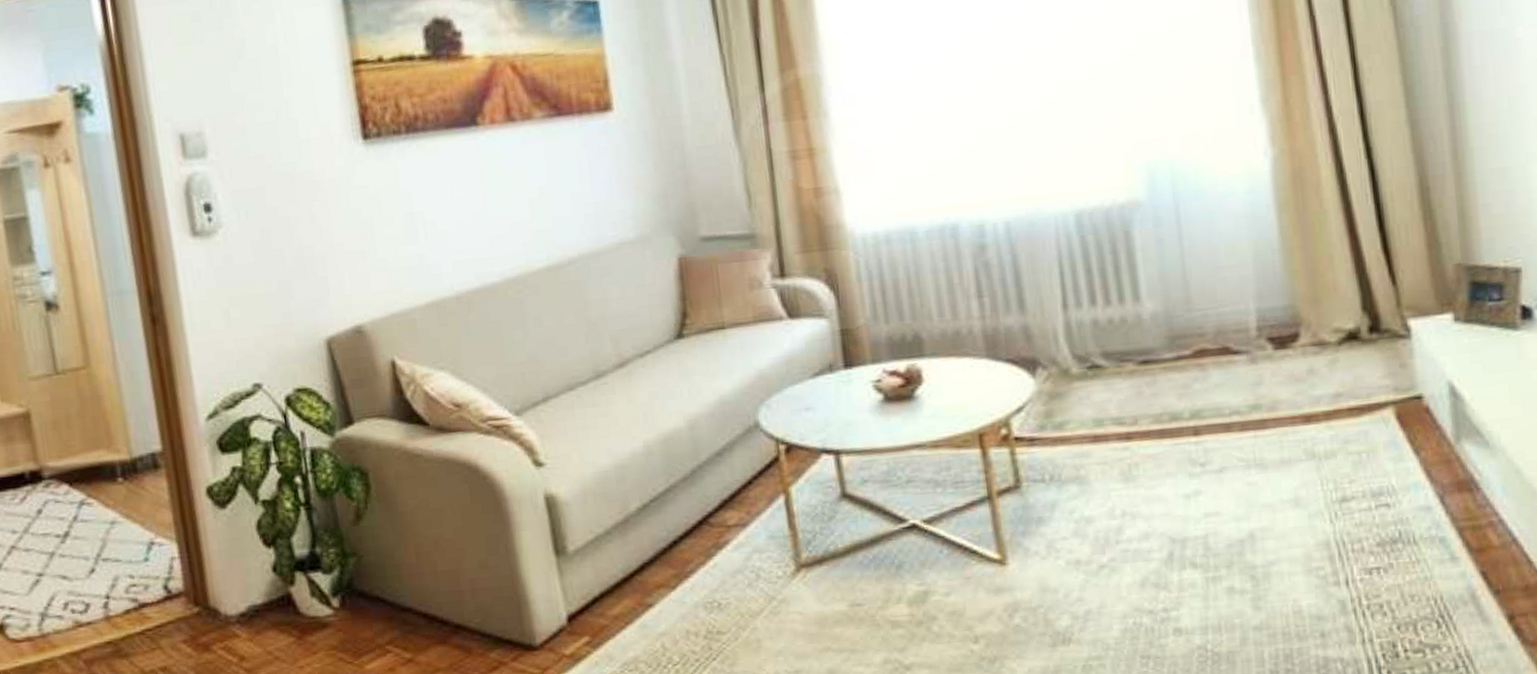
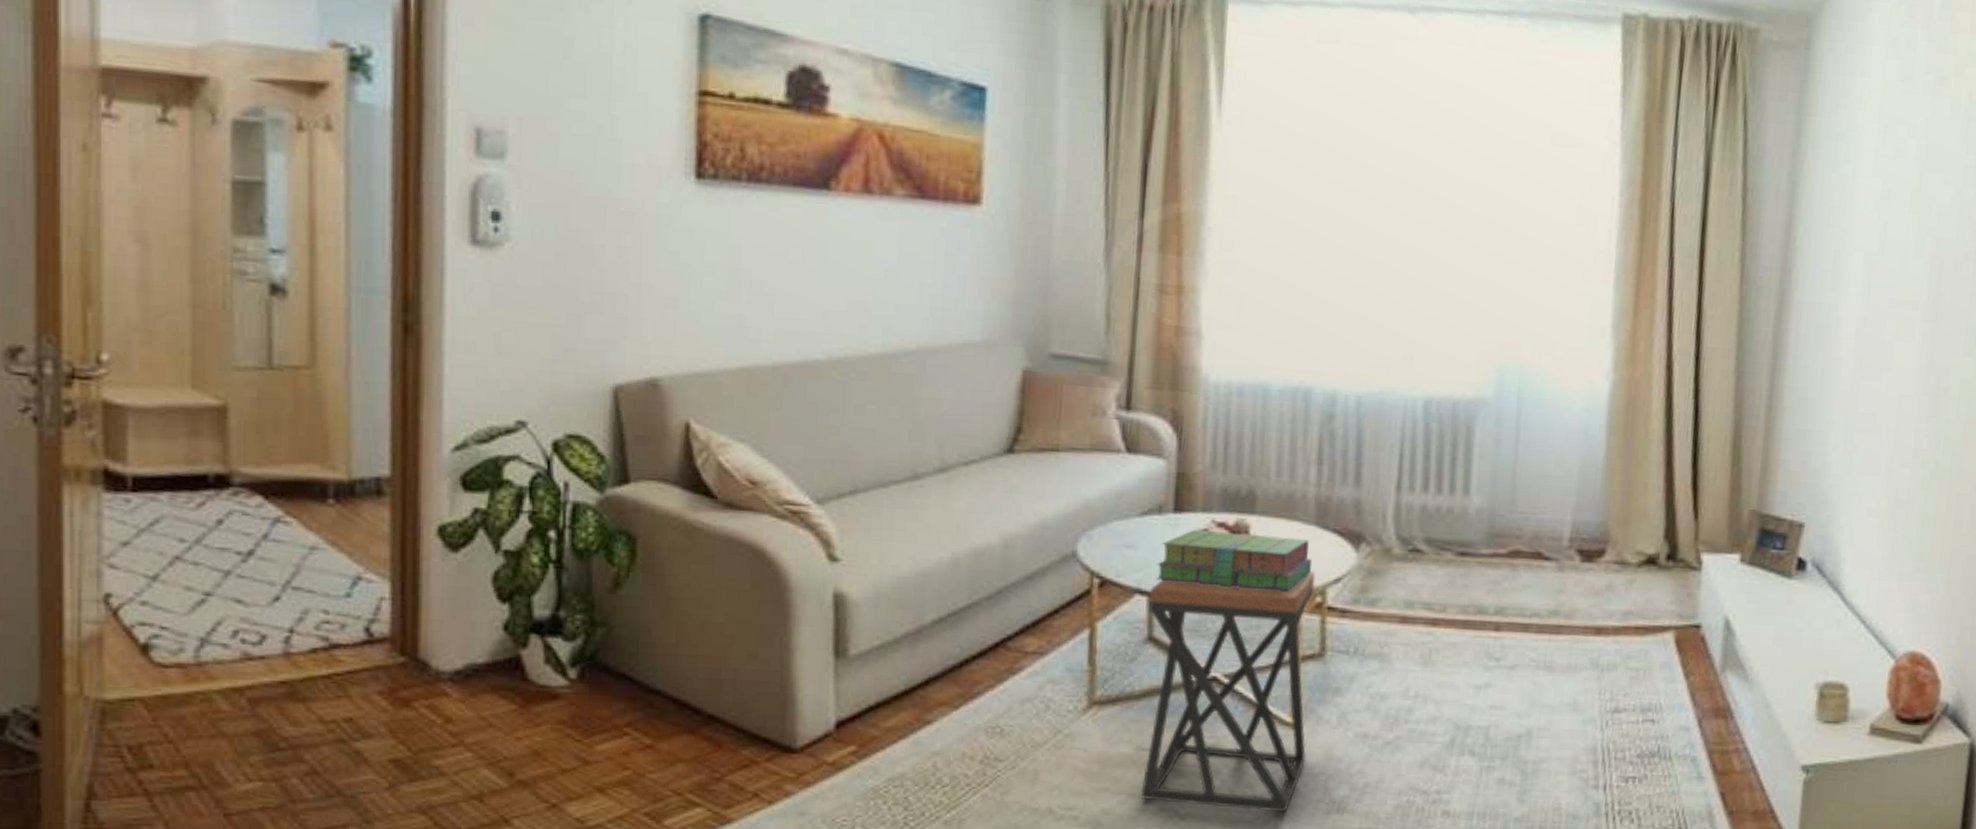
stool: none [835,403,1021,655] -> present [1142,570,1316,813]
stack of books: none [837,374,992,438] -> present [1156,530,1313,592]

